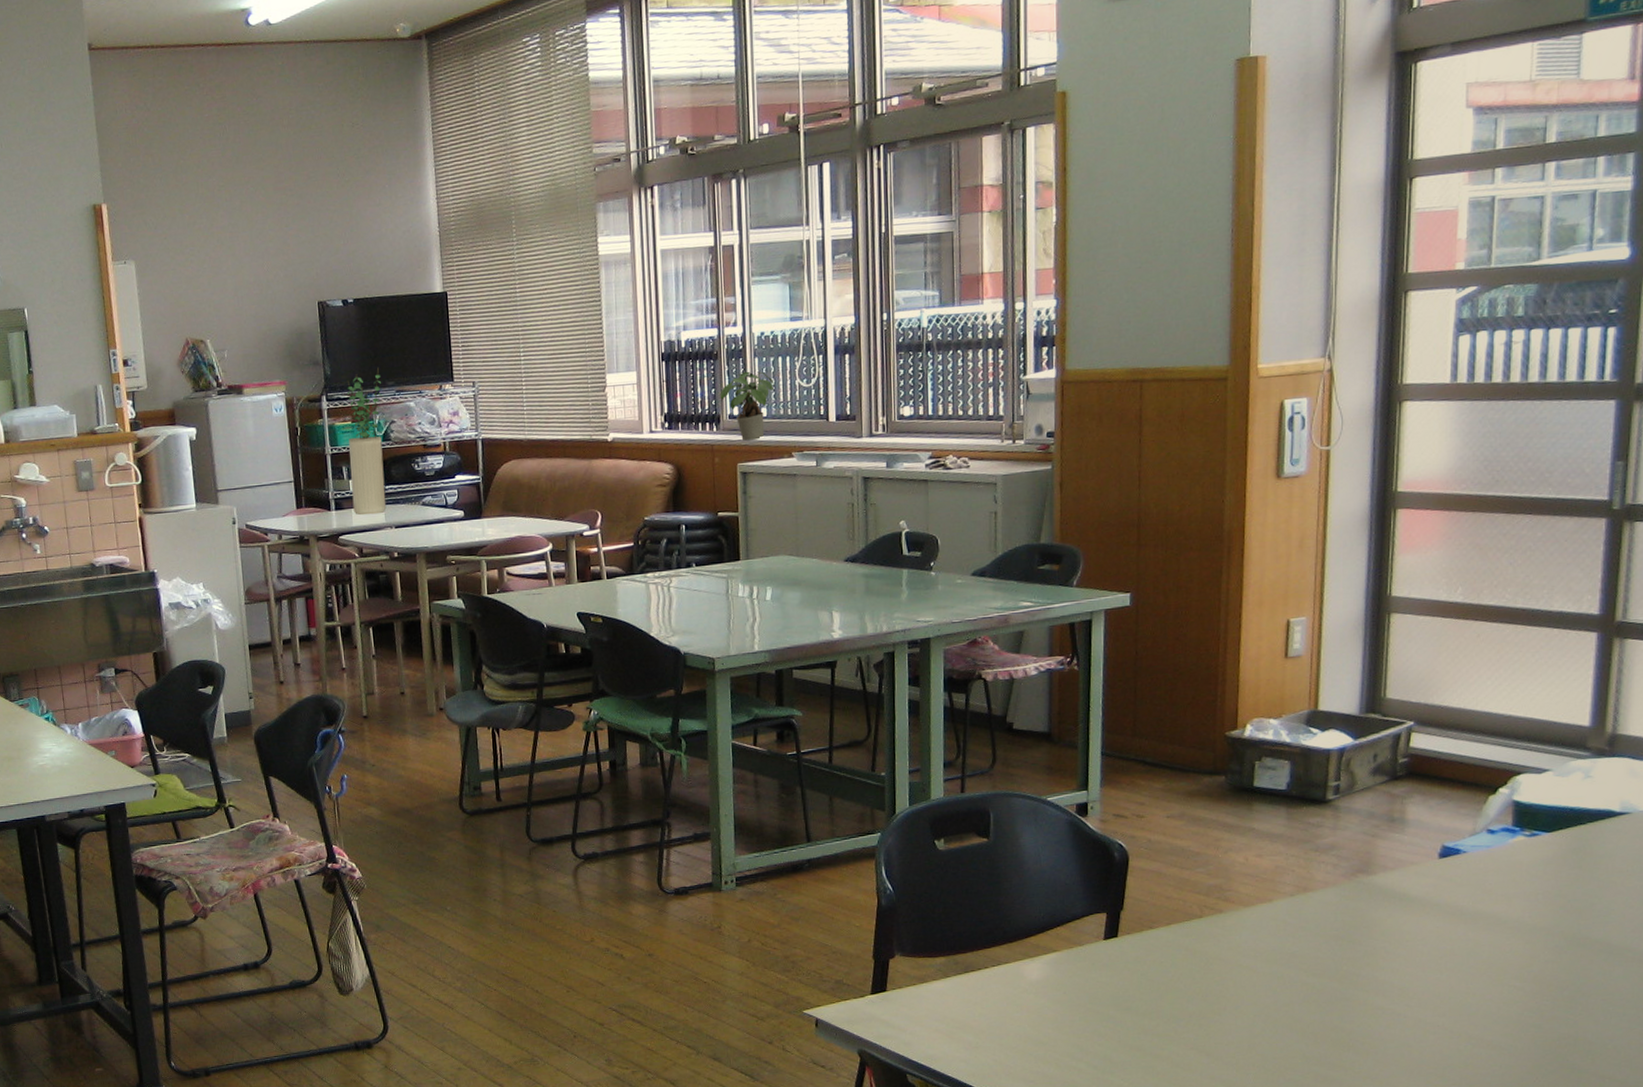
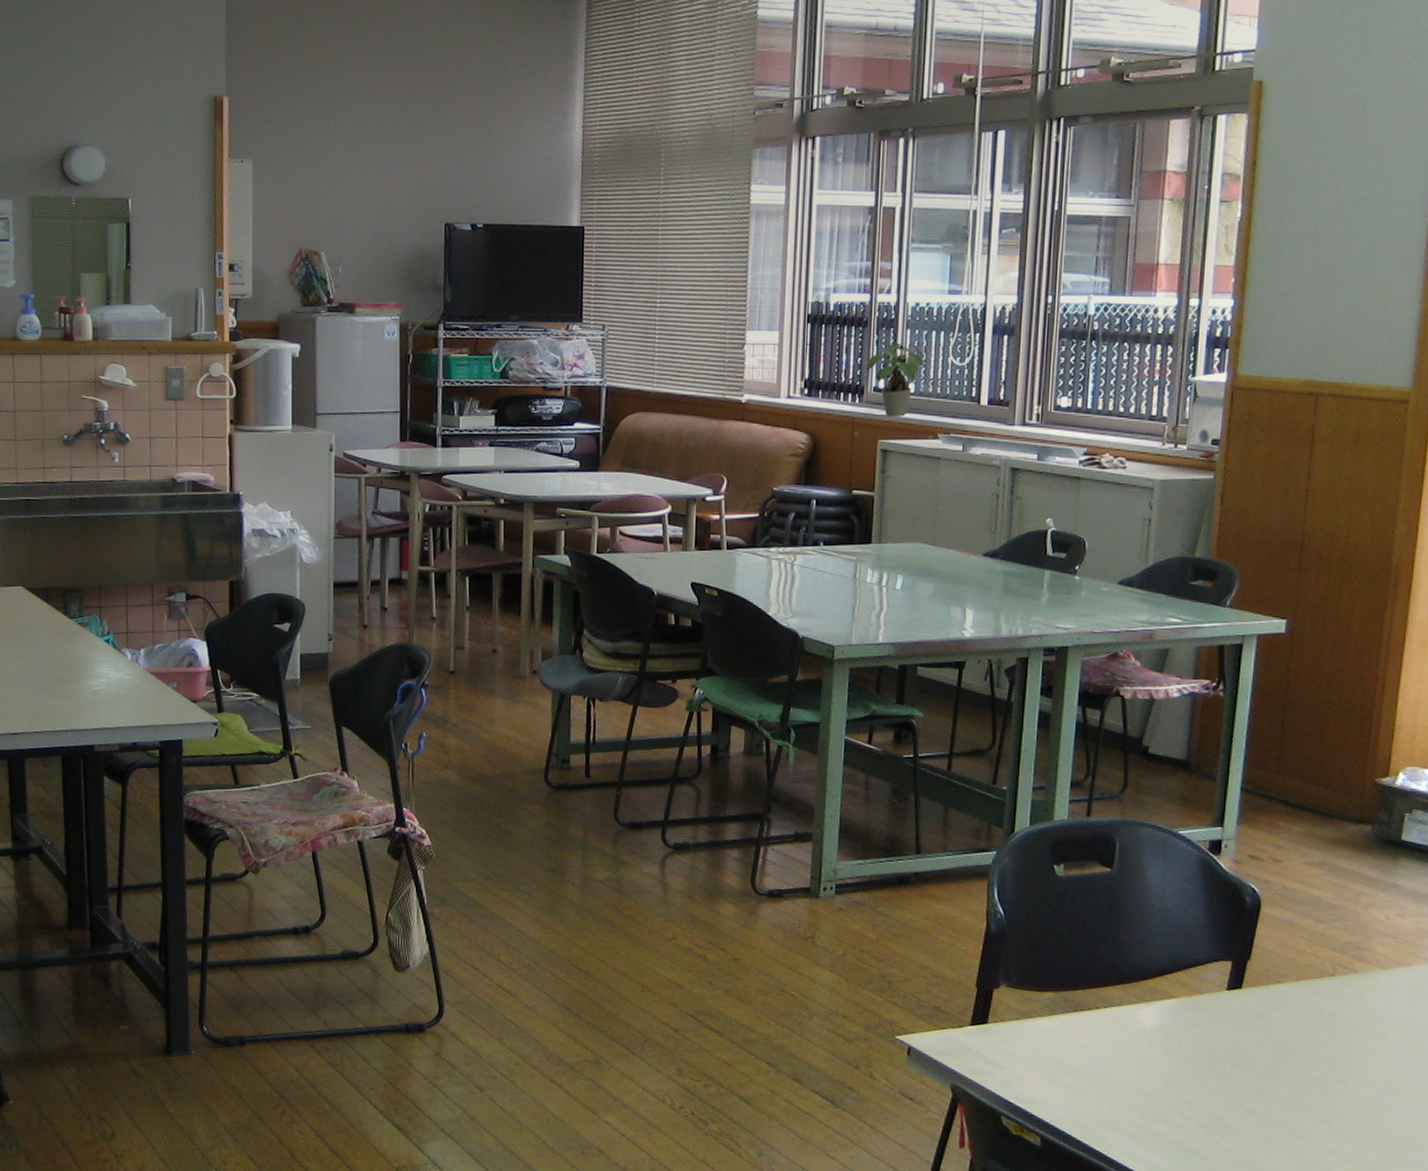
vase: present [346,367,387,515] -> none [461,299,506,456]

